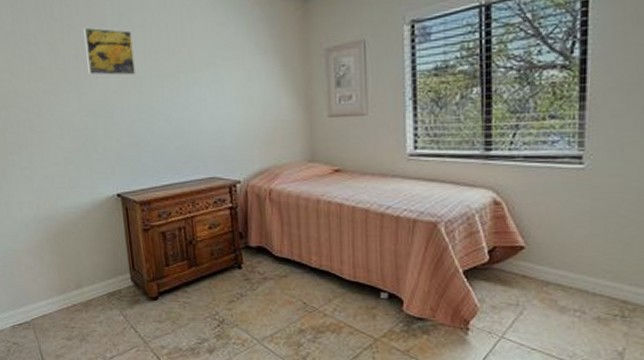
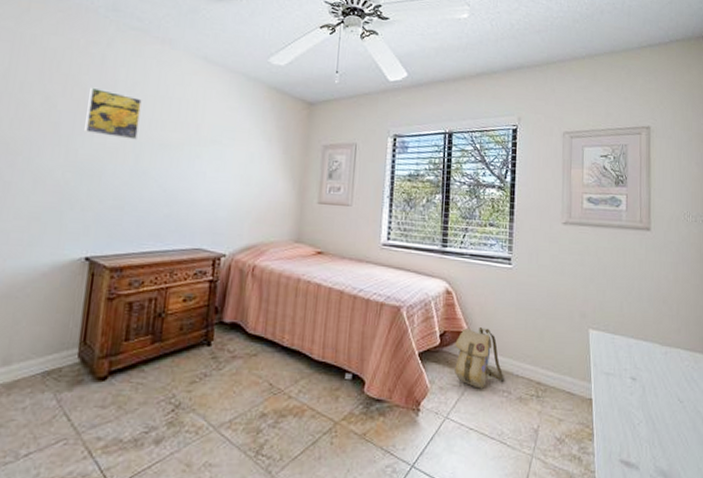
backpack: none [508,241,576,308] -> present [455,327,504,389]

